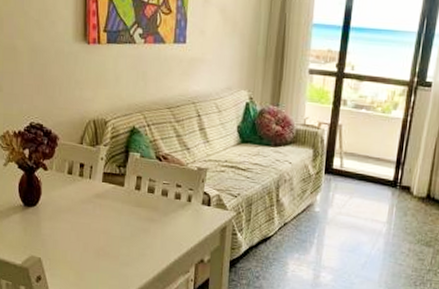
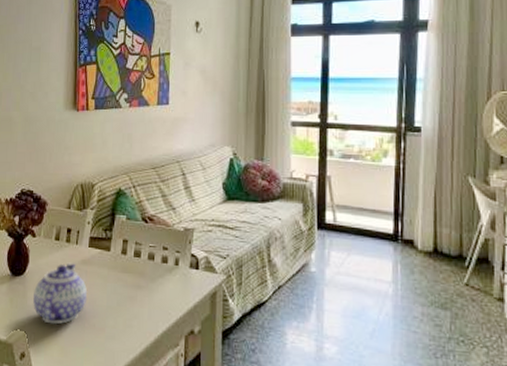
teapot: none [47,196,102,252] -> present [33,263,88,325]

